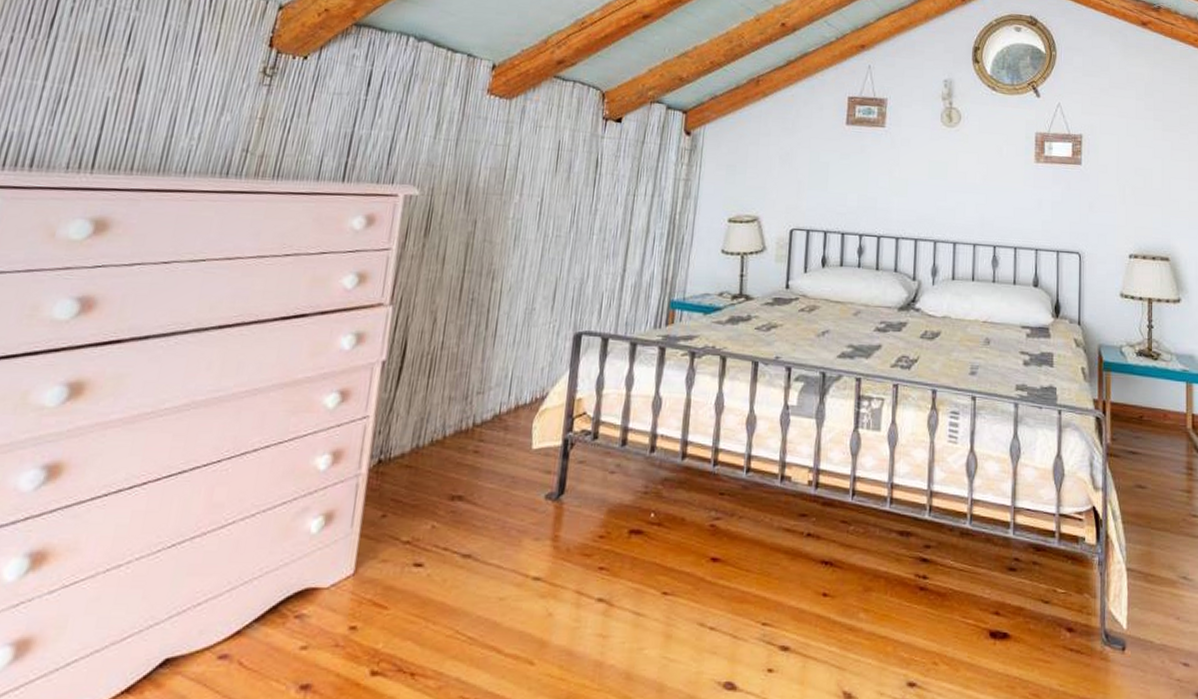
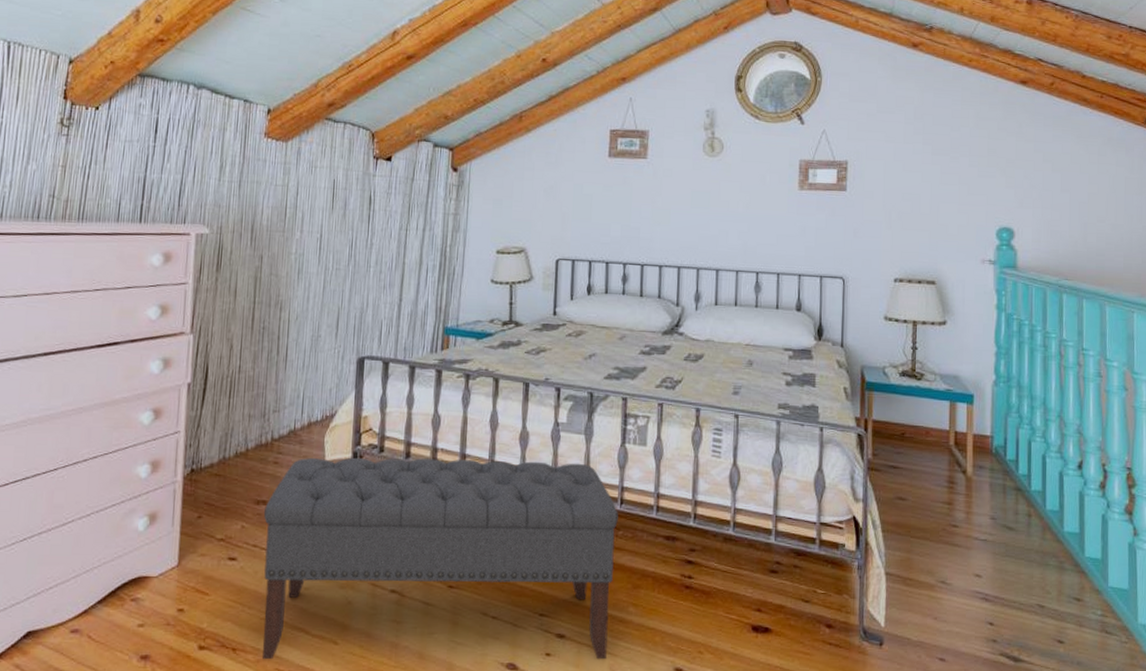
bench: none [445,445,850,686] -> present [262,457,618,660]

